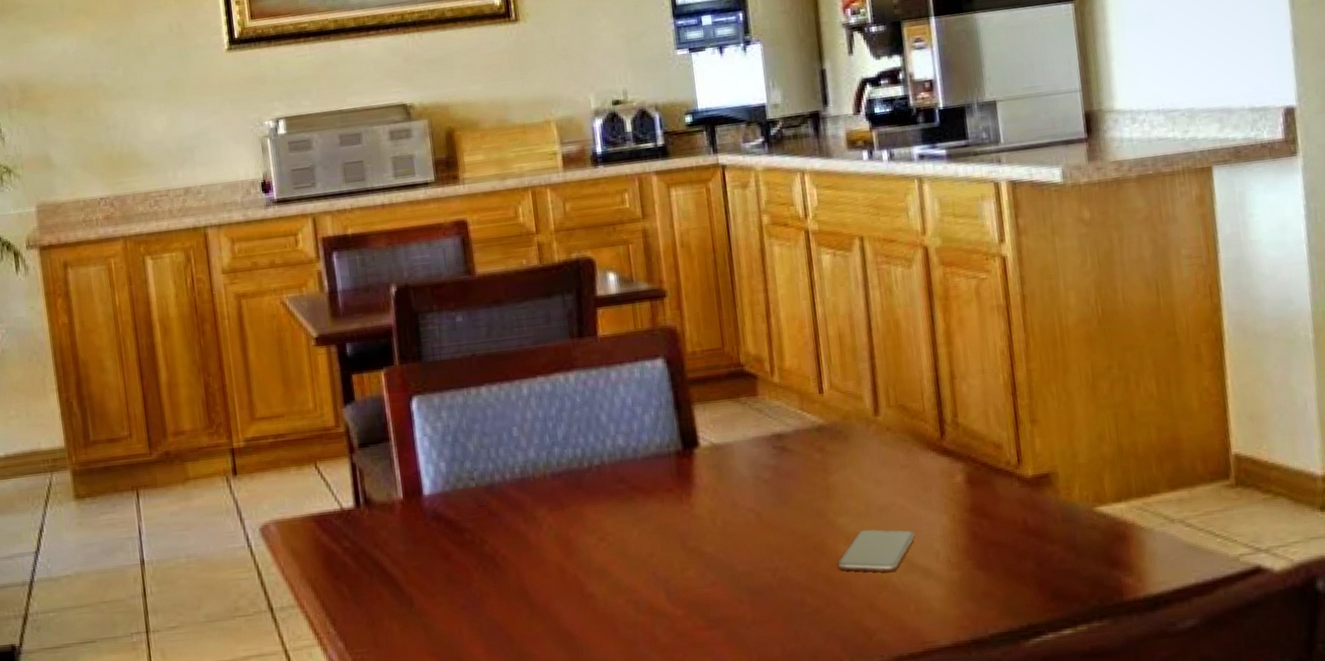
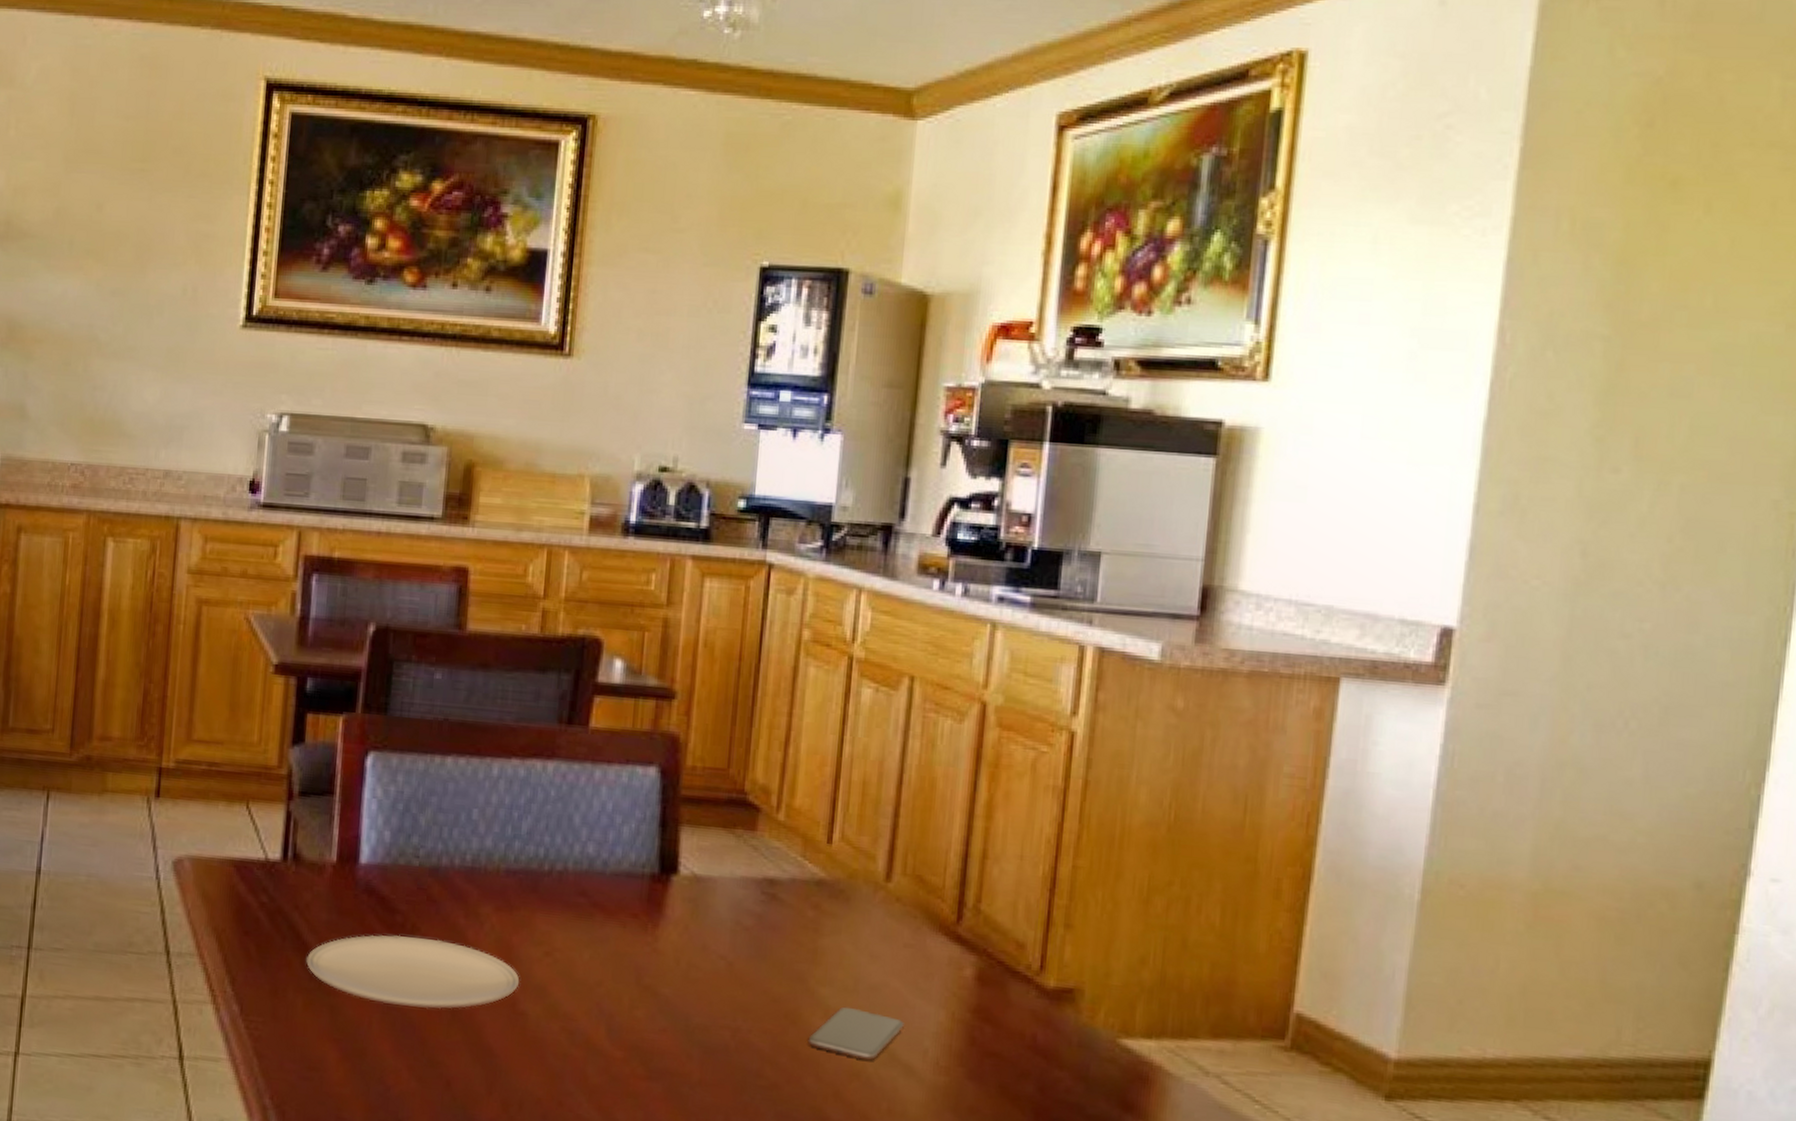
plate: none [394,547,583,613] -> present [306,935,520,1010]

